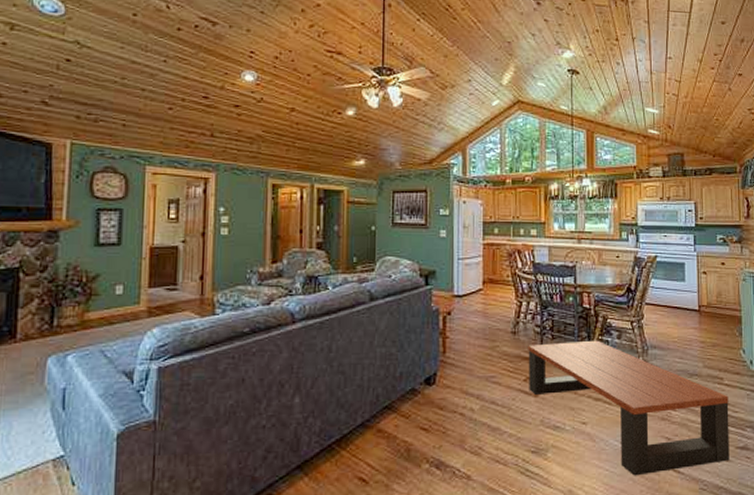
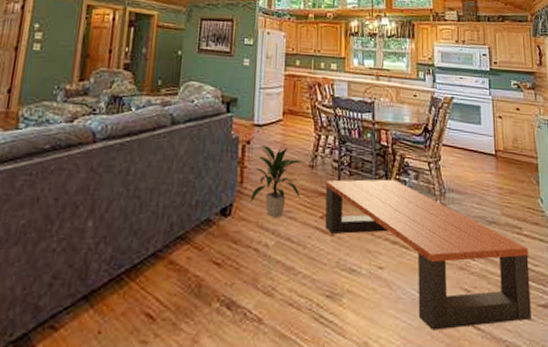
indoor plant: none [453,314,506,384] -> present [250,144,304,219]

